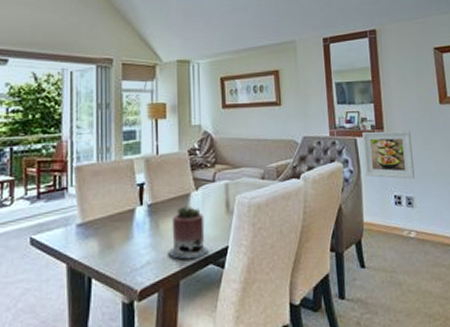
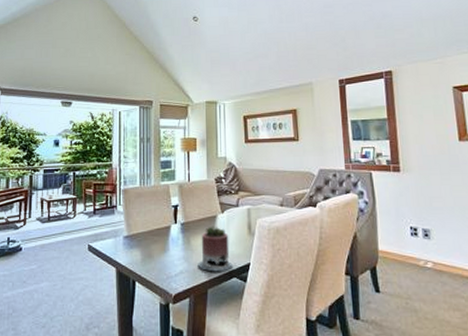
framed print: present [362,131,415,179] -> none [377,166,432,212]

